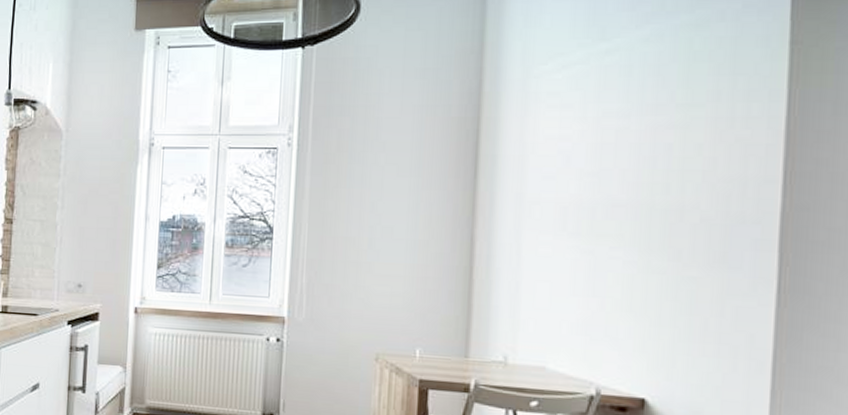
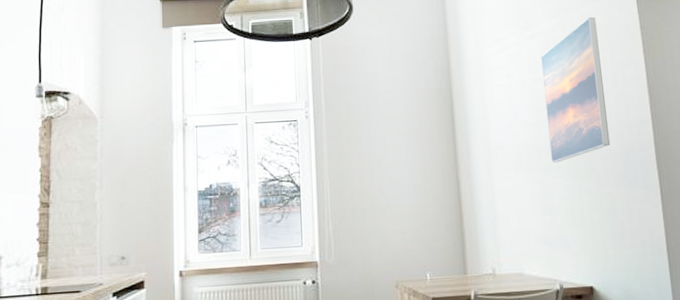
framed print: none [610,24,716,229] -> present [541,17,611,163]

